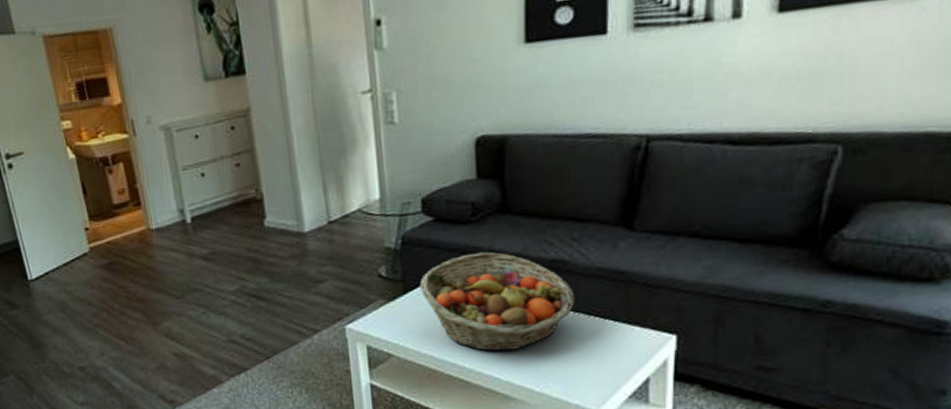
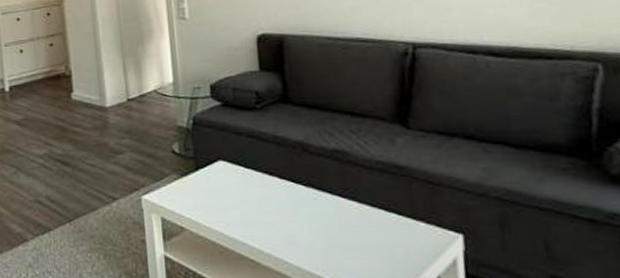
fruit basket: present [419,251,575,352] -> none [209,137,359,235]

